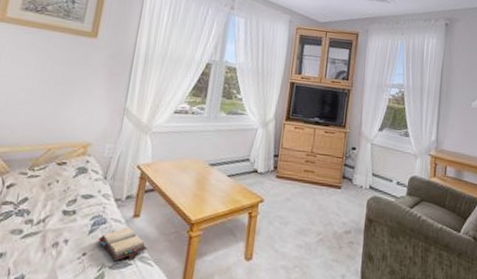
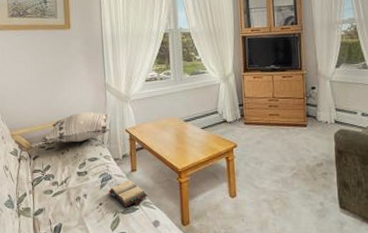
decorative pillow: none [23,137,125,173] -> present [41,111,112,143]

